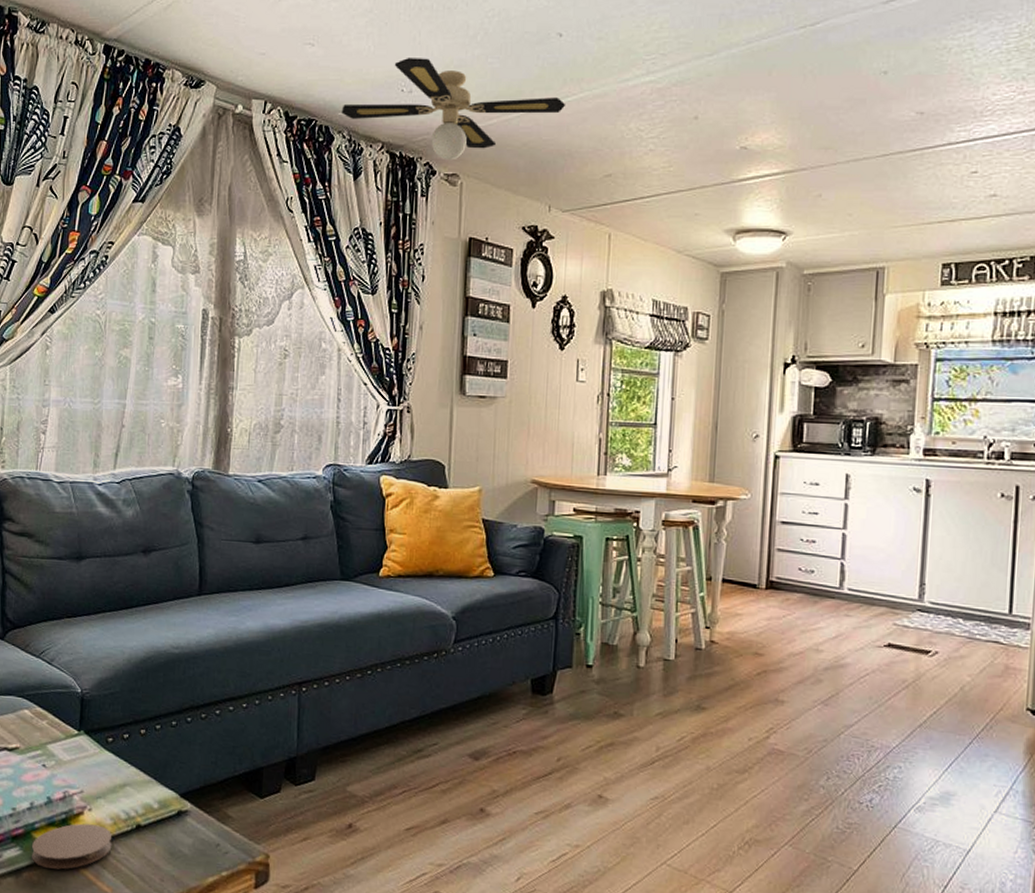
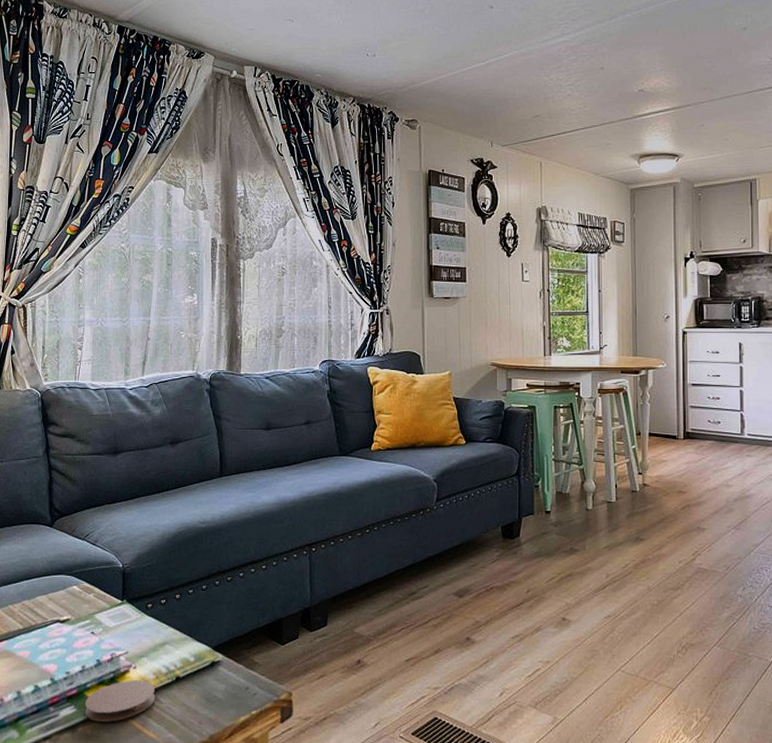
ceiling fan: present [341,58,566,161] -> none [319,28,500,109]

